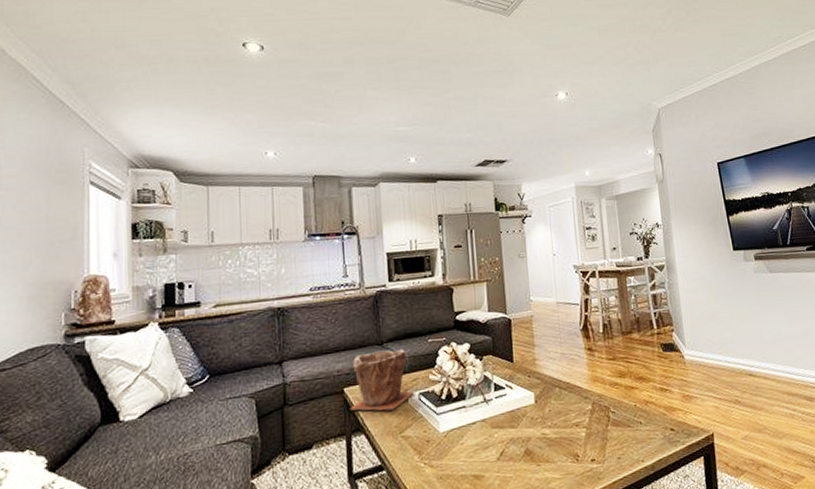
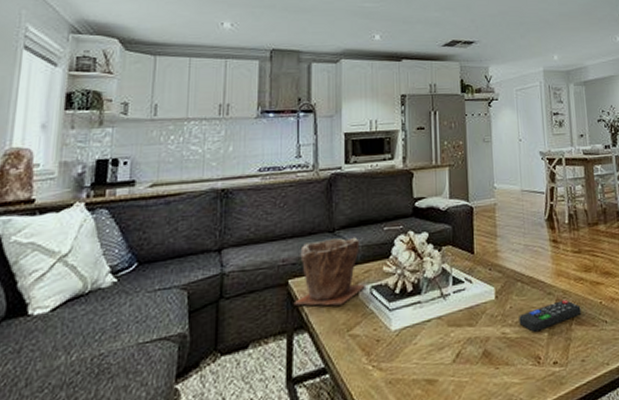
remote control: none [557,403,617,433] -> present [519,300,582,332]

